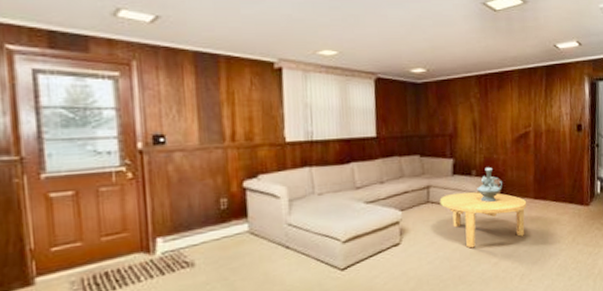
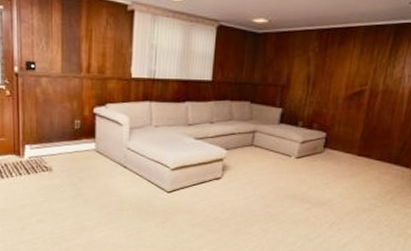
coffee table: present [439,192,527,248] -> none [263,140,349,192]
decorative urn: present [477,167,502,203] -> none [301,120,327,154]

